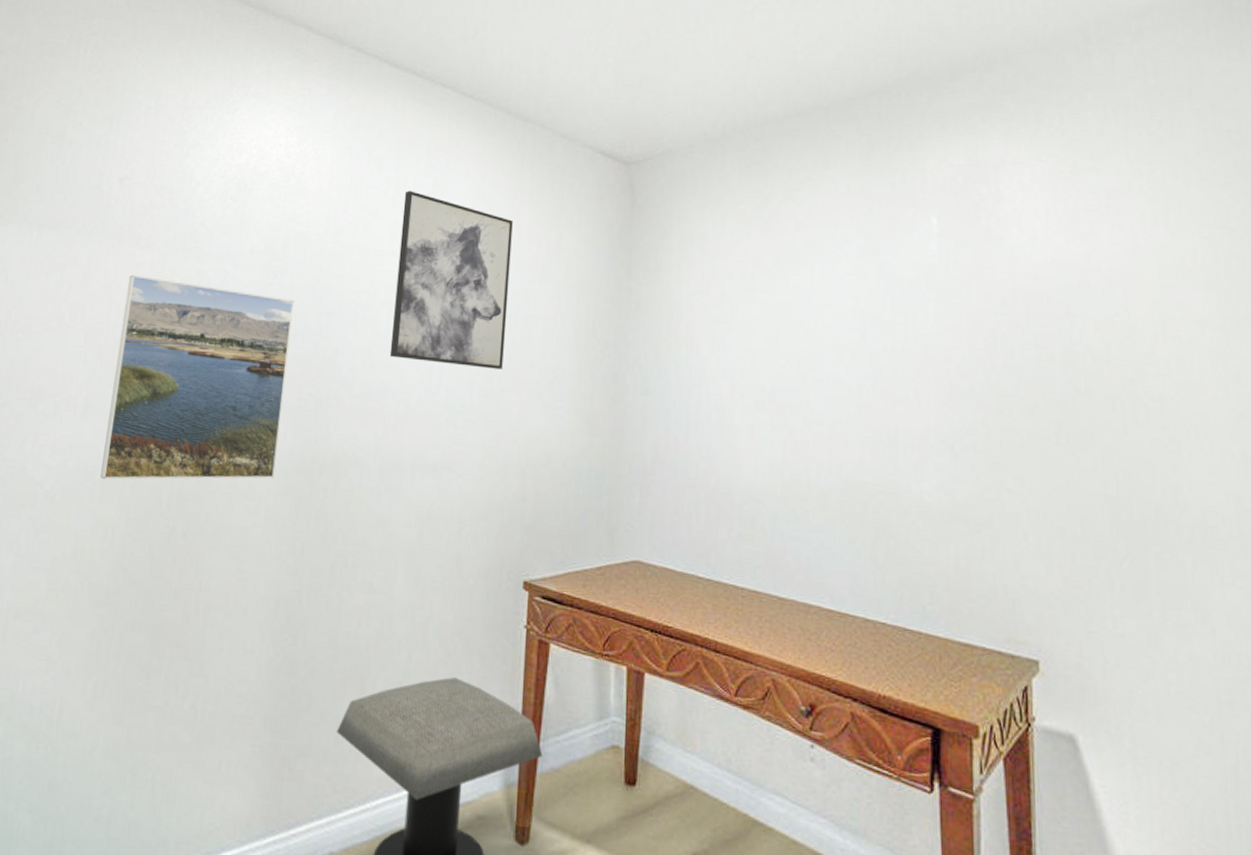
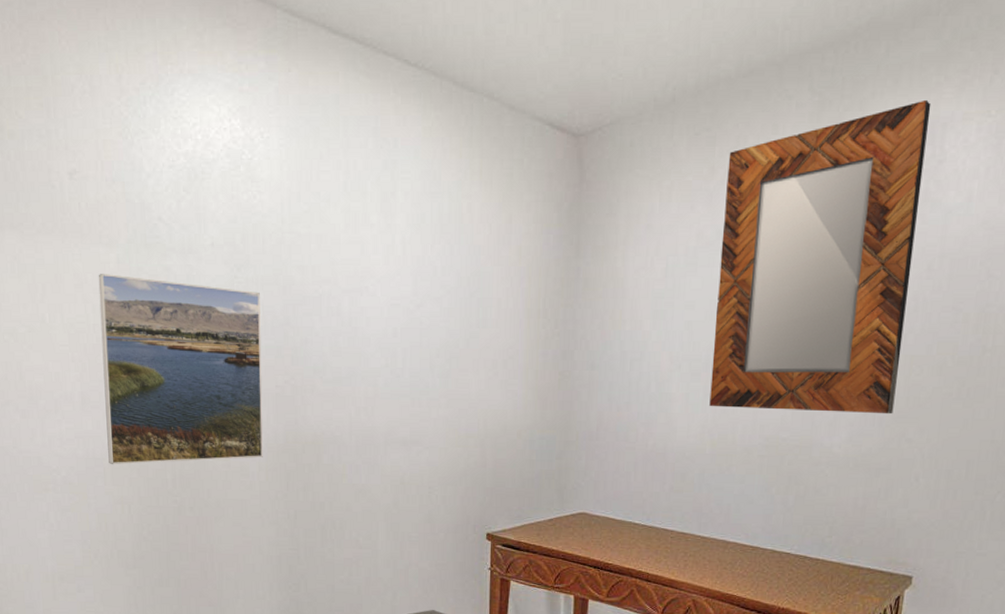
wall art: present [389,191,513,369] -> none [355,174,464,351]
home mirror: none [778,144,986,460] -> present [709,99,931,415]

